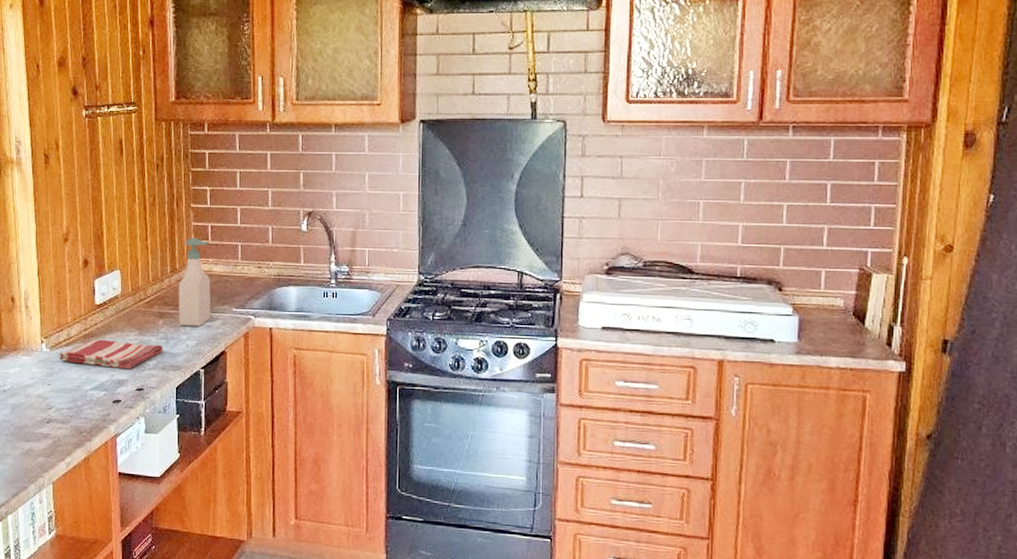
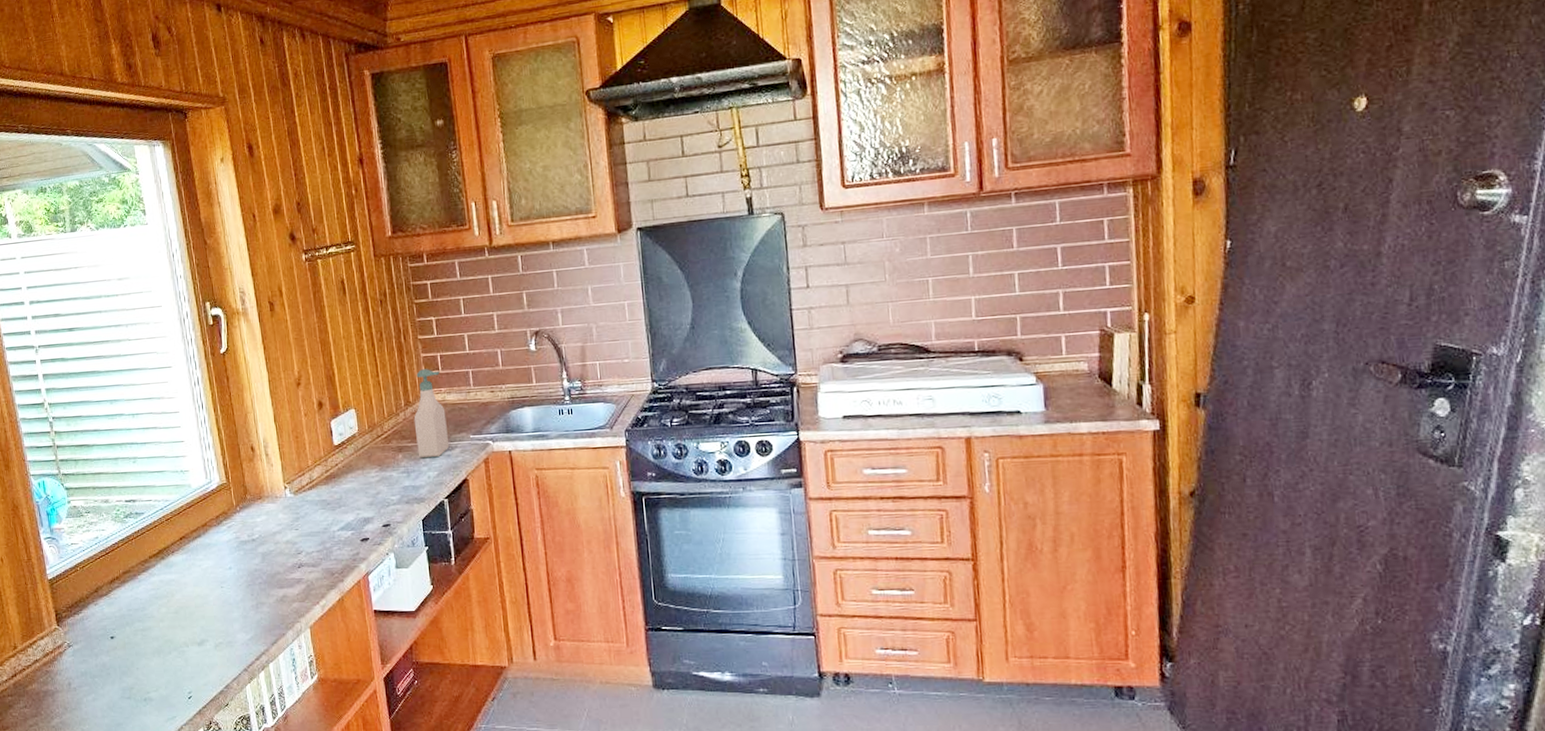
dish towel: present [59,339,163,370] -> none [303,479,405,507]

